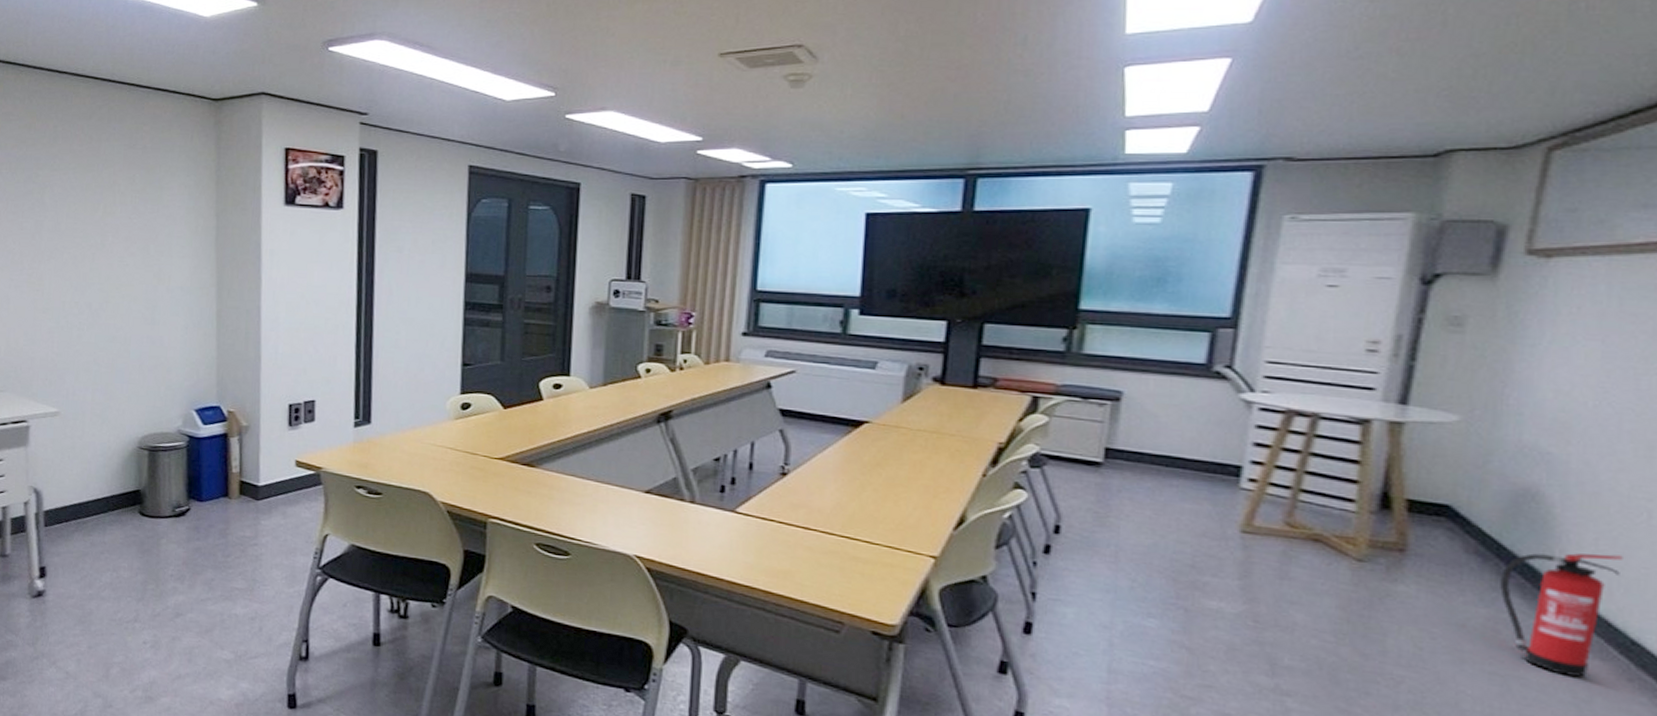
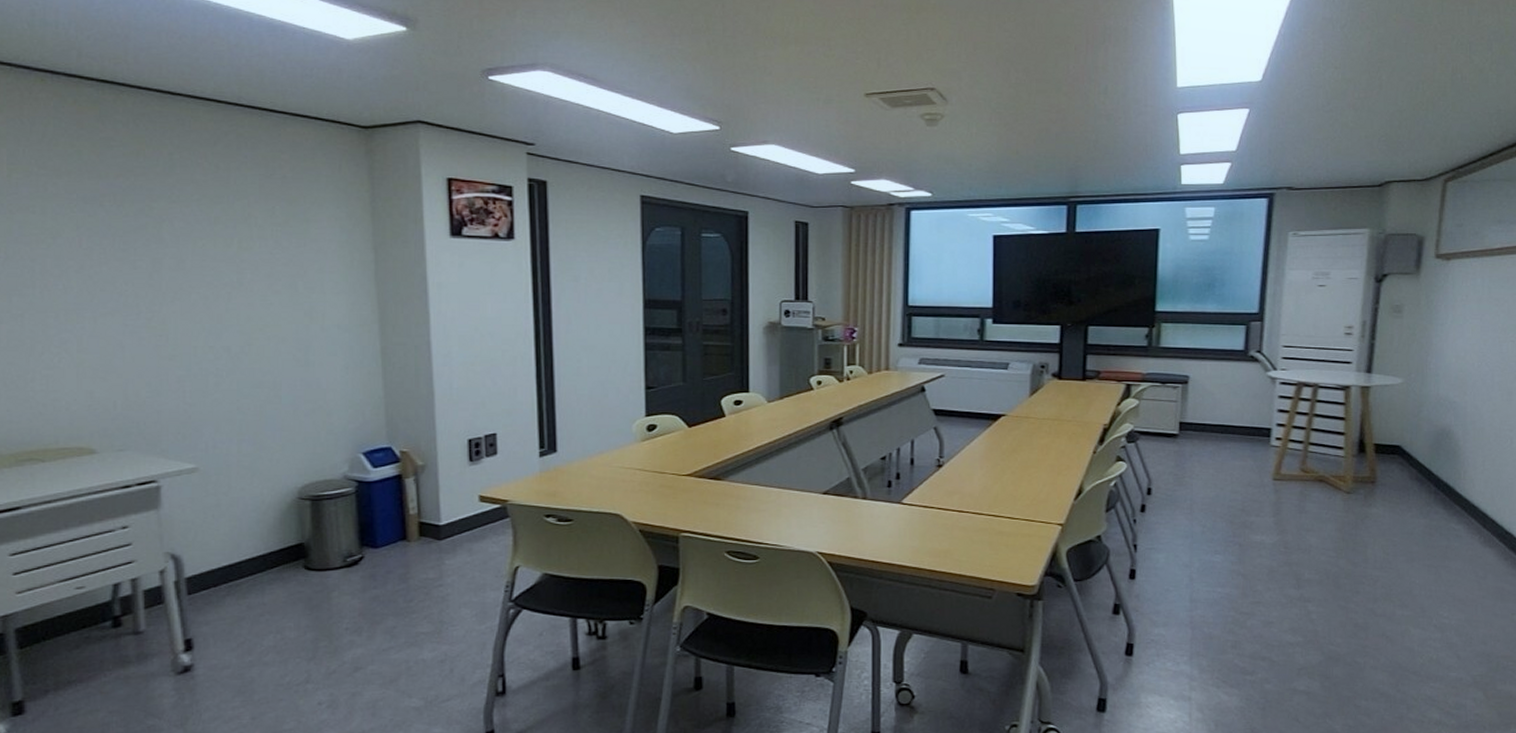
fire extinguisher: present [1500,553,1623,677] -> none [1431,471,1498,561]

